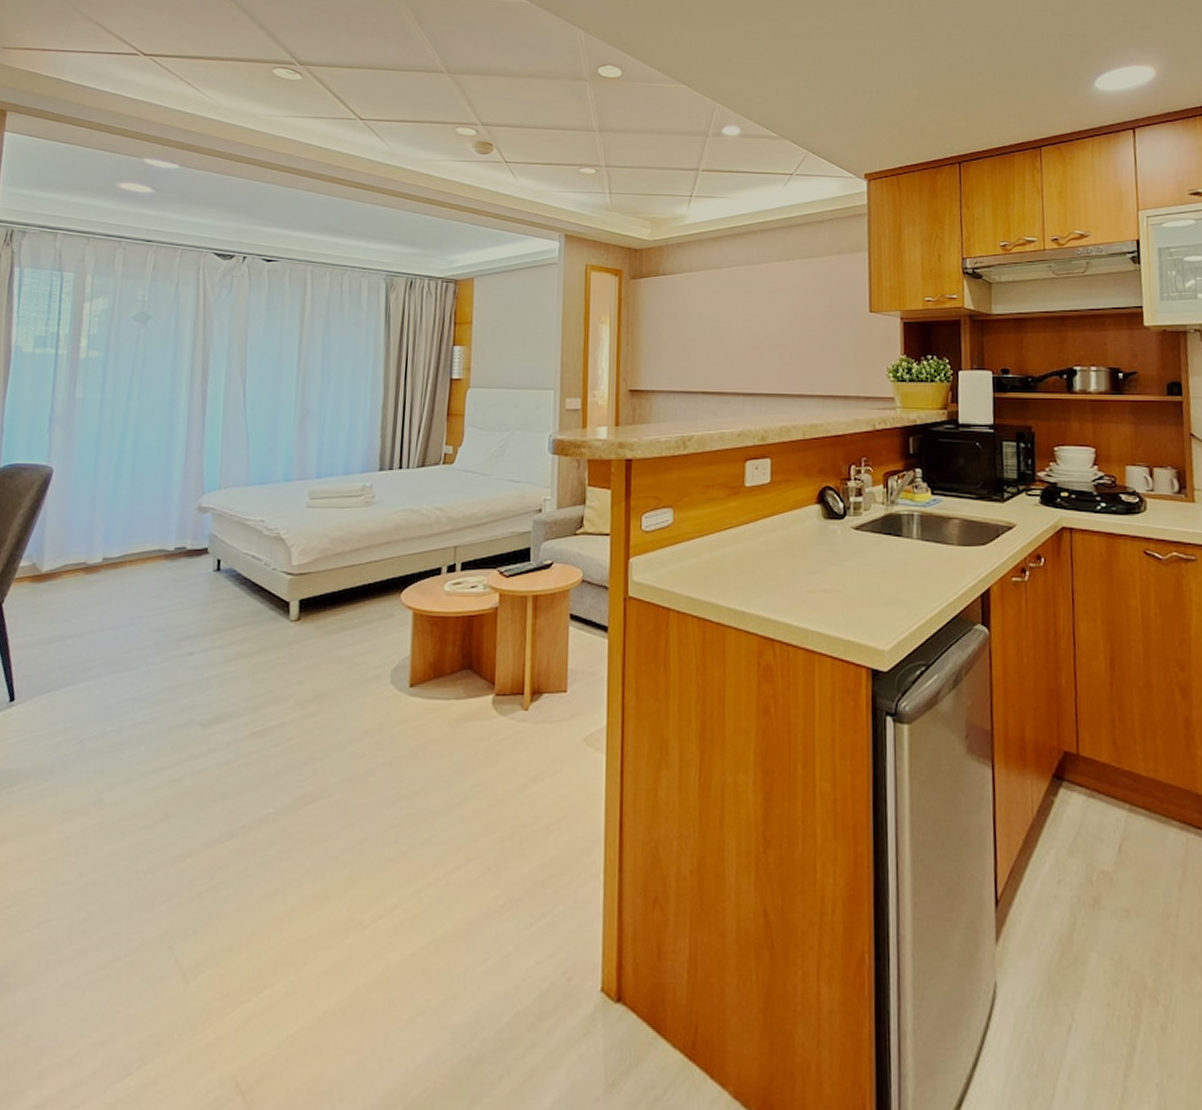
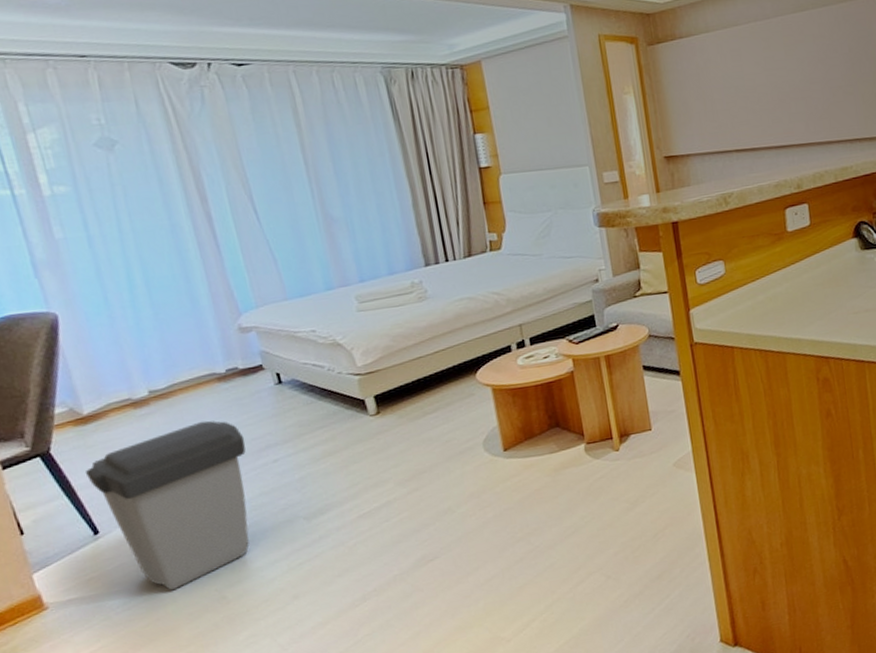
trash can: none [23,598,171,781] -> present [85,420,250,591]

